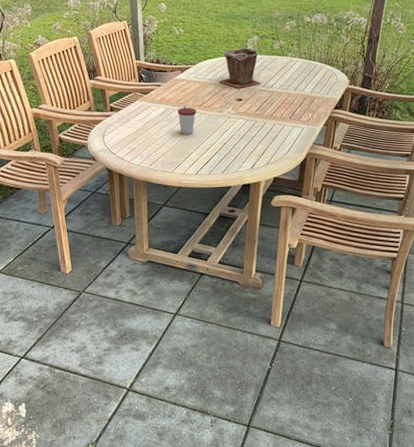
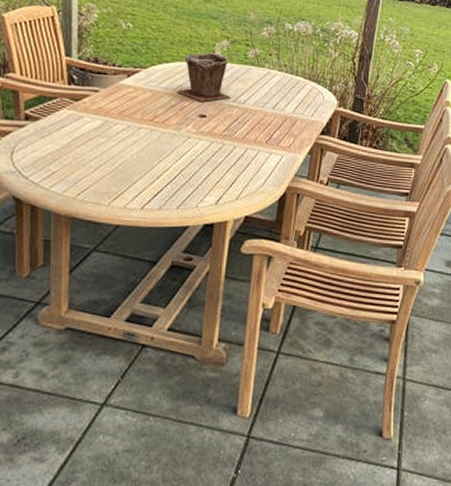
cup: present [178,105,197,134] -> none [120,118,146,156]

